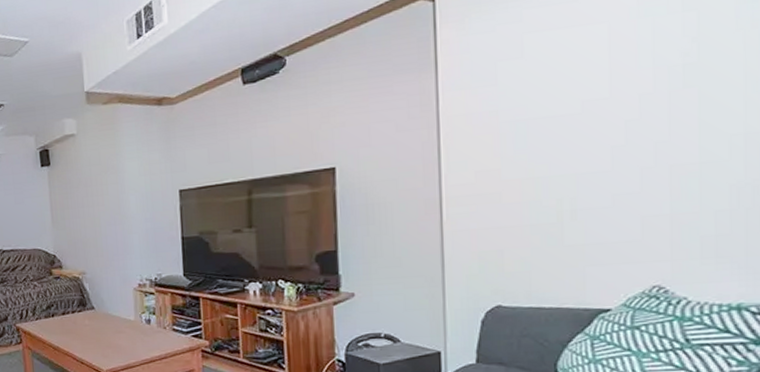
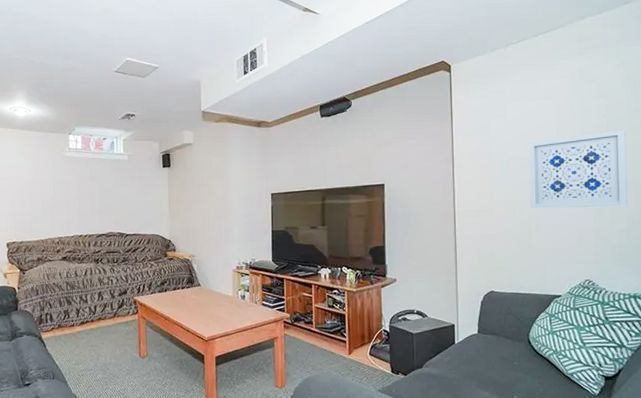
wall art: none [560,56,734,188] -> present [528,129,628,209]

